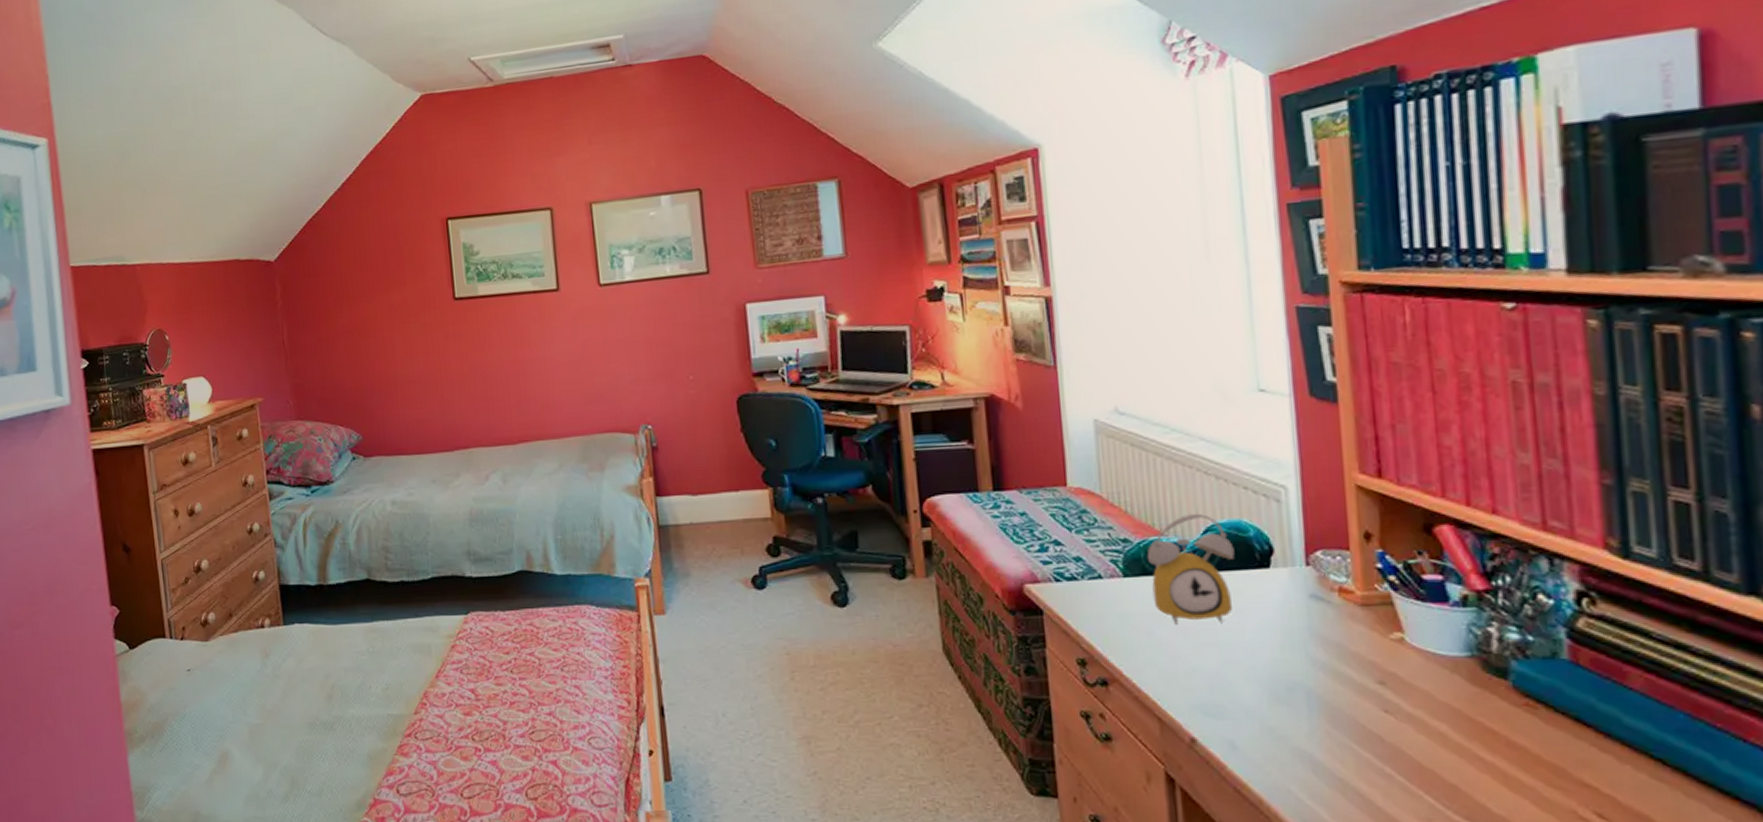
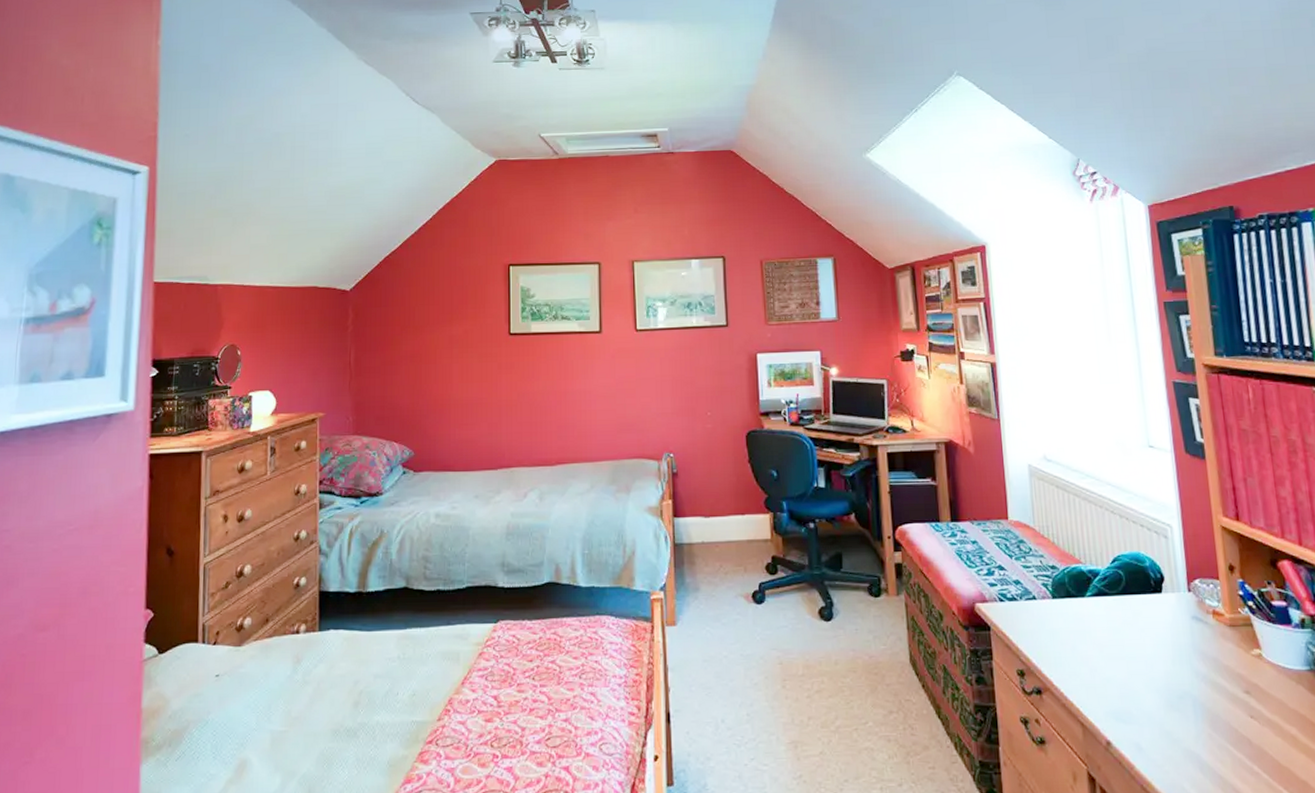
alarm clock: present [1146,513,1235,625] -> none [1070,545,1136,641]

